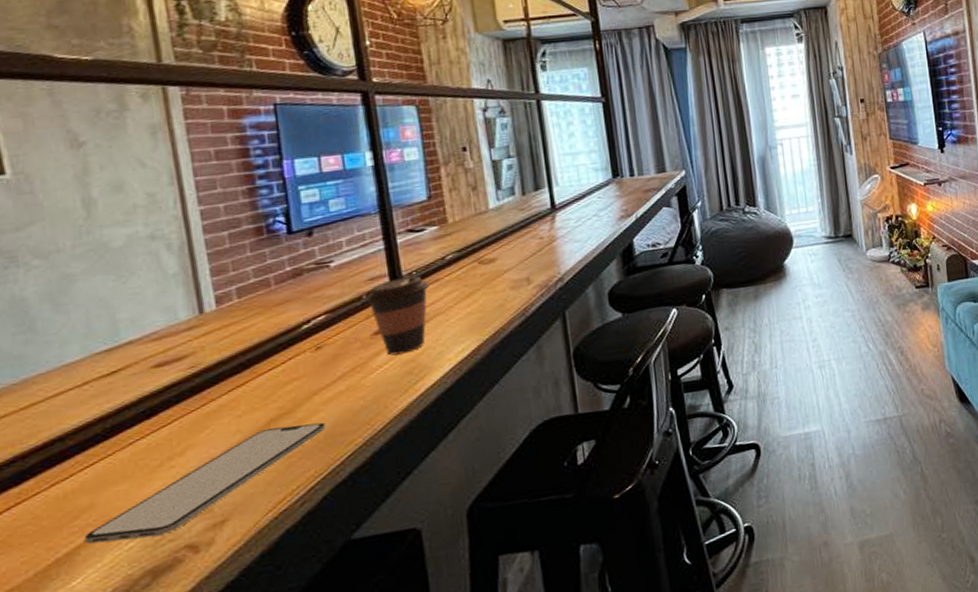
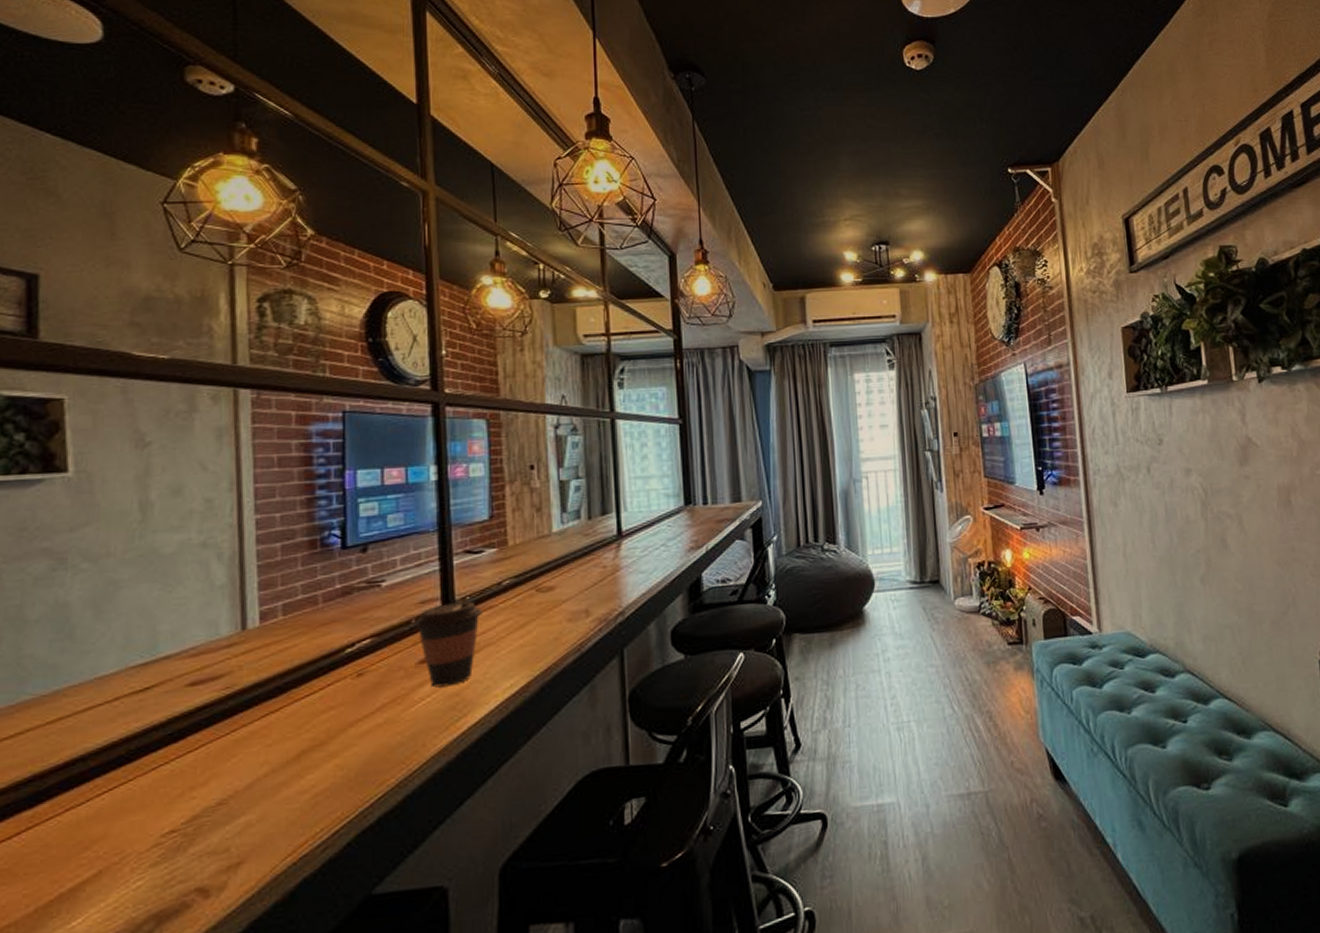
smartphone: present [85,422,326,544] -> none [92,758,358,880]

